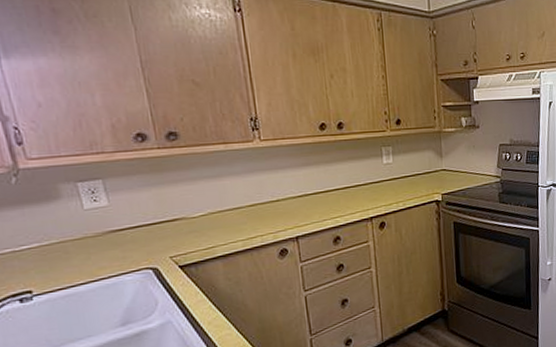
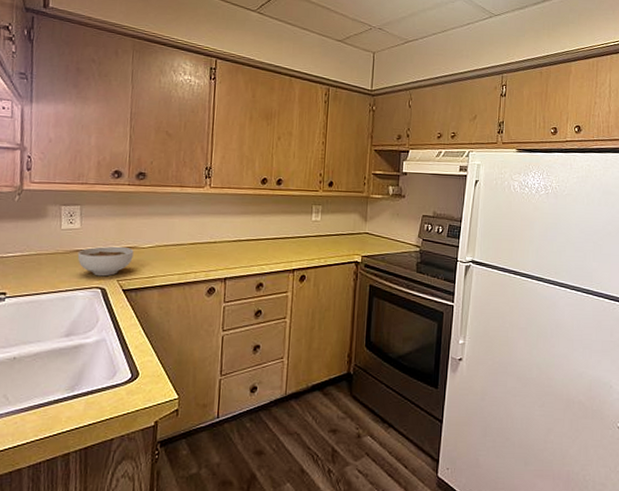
bowl: none [112,219,184,256] -> present [77,246,134,277]

